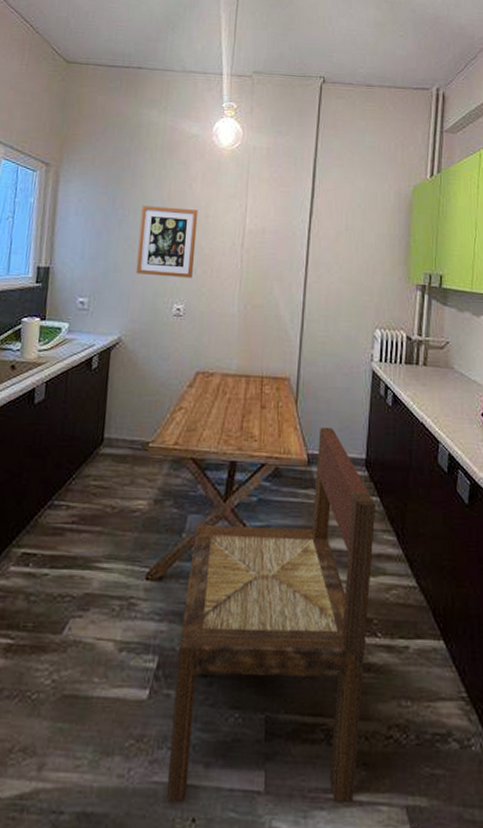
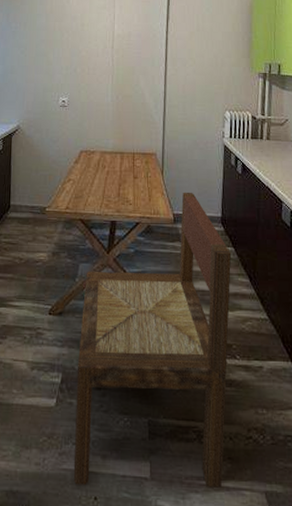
wall art: present [135,205,199,278] -> none [28,19,76,76]

